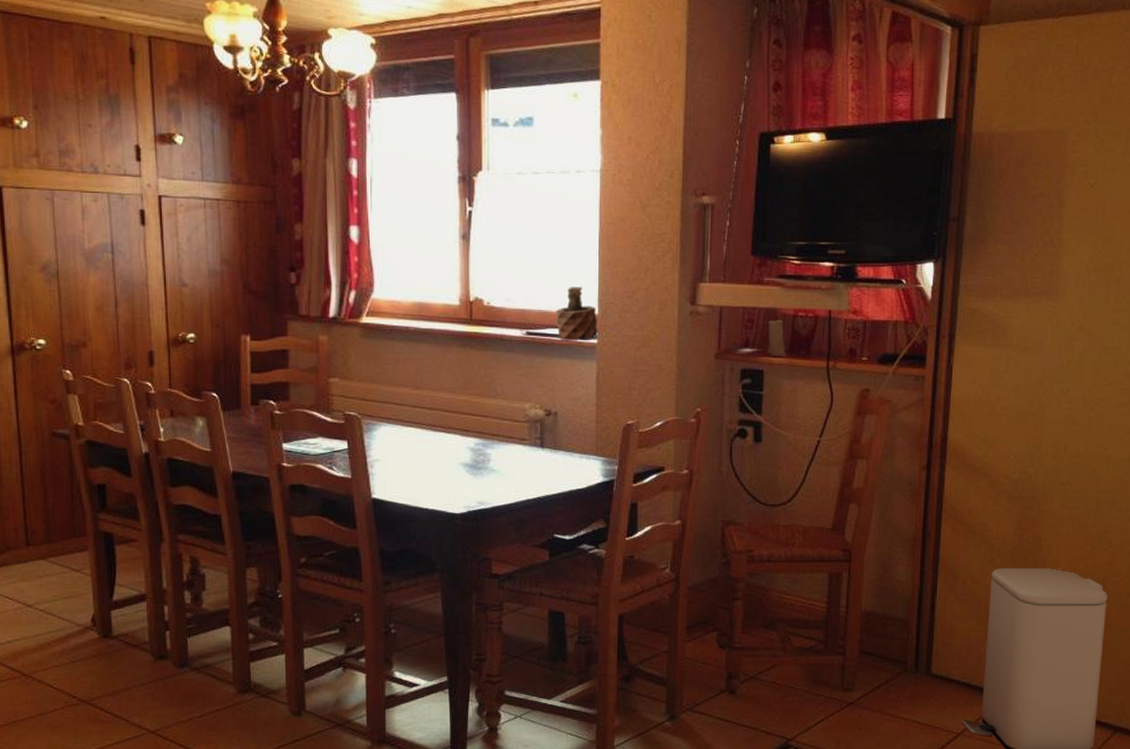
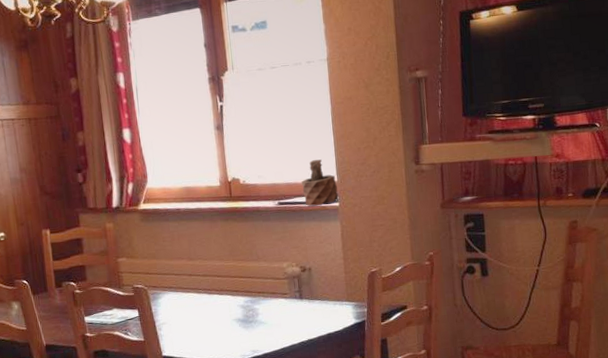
candle: present [766,317,786,357] -> none [484,167,502,201]

